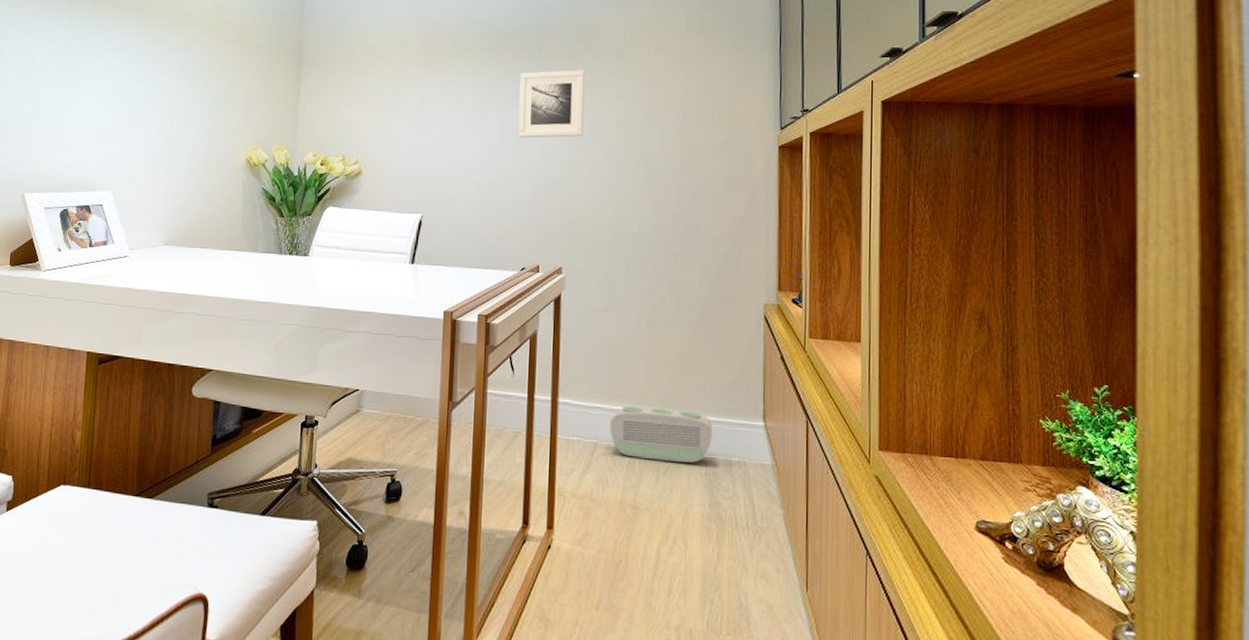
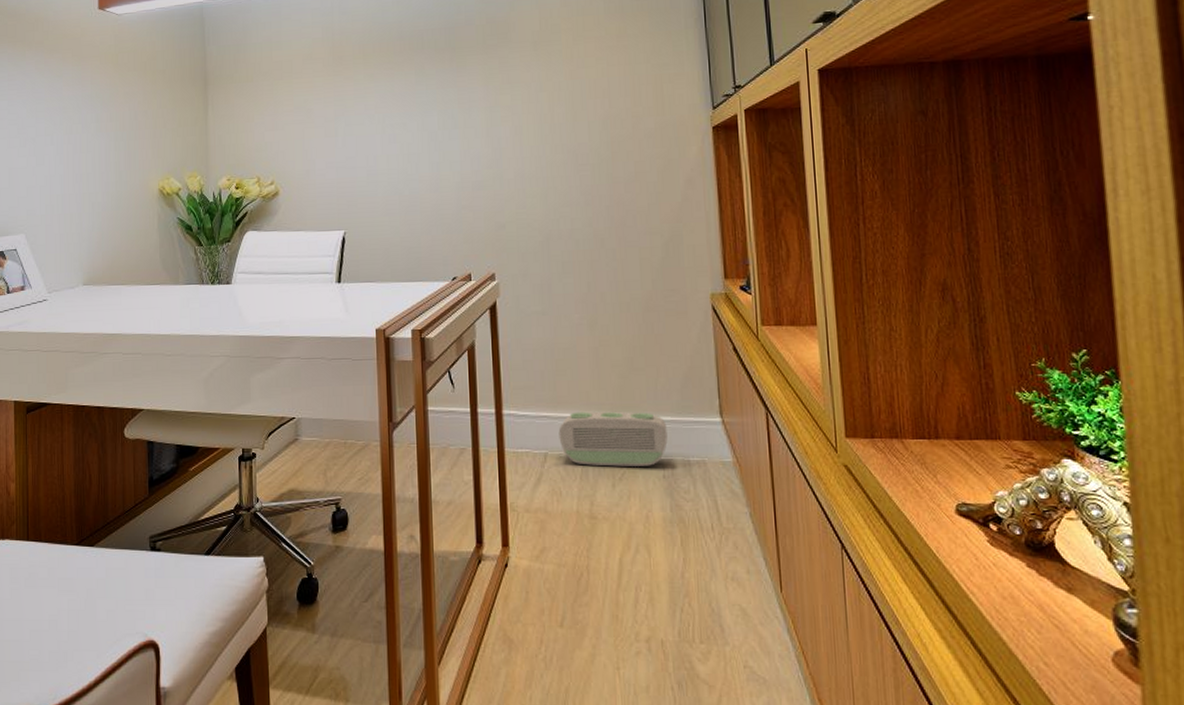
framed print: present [518,70,585,138] -> none [434,65,505,142]

